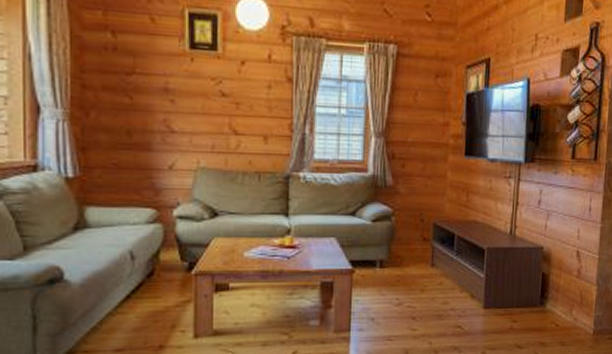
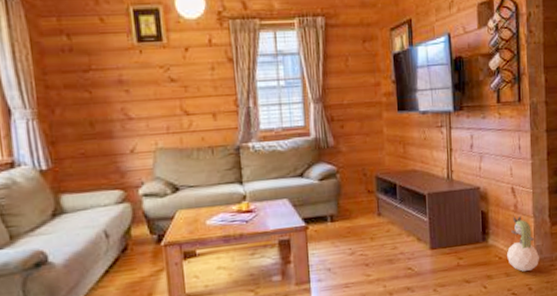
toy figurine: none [564,282,598,342] -> present [507,216,539,272]

